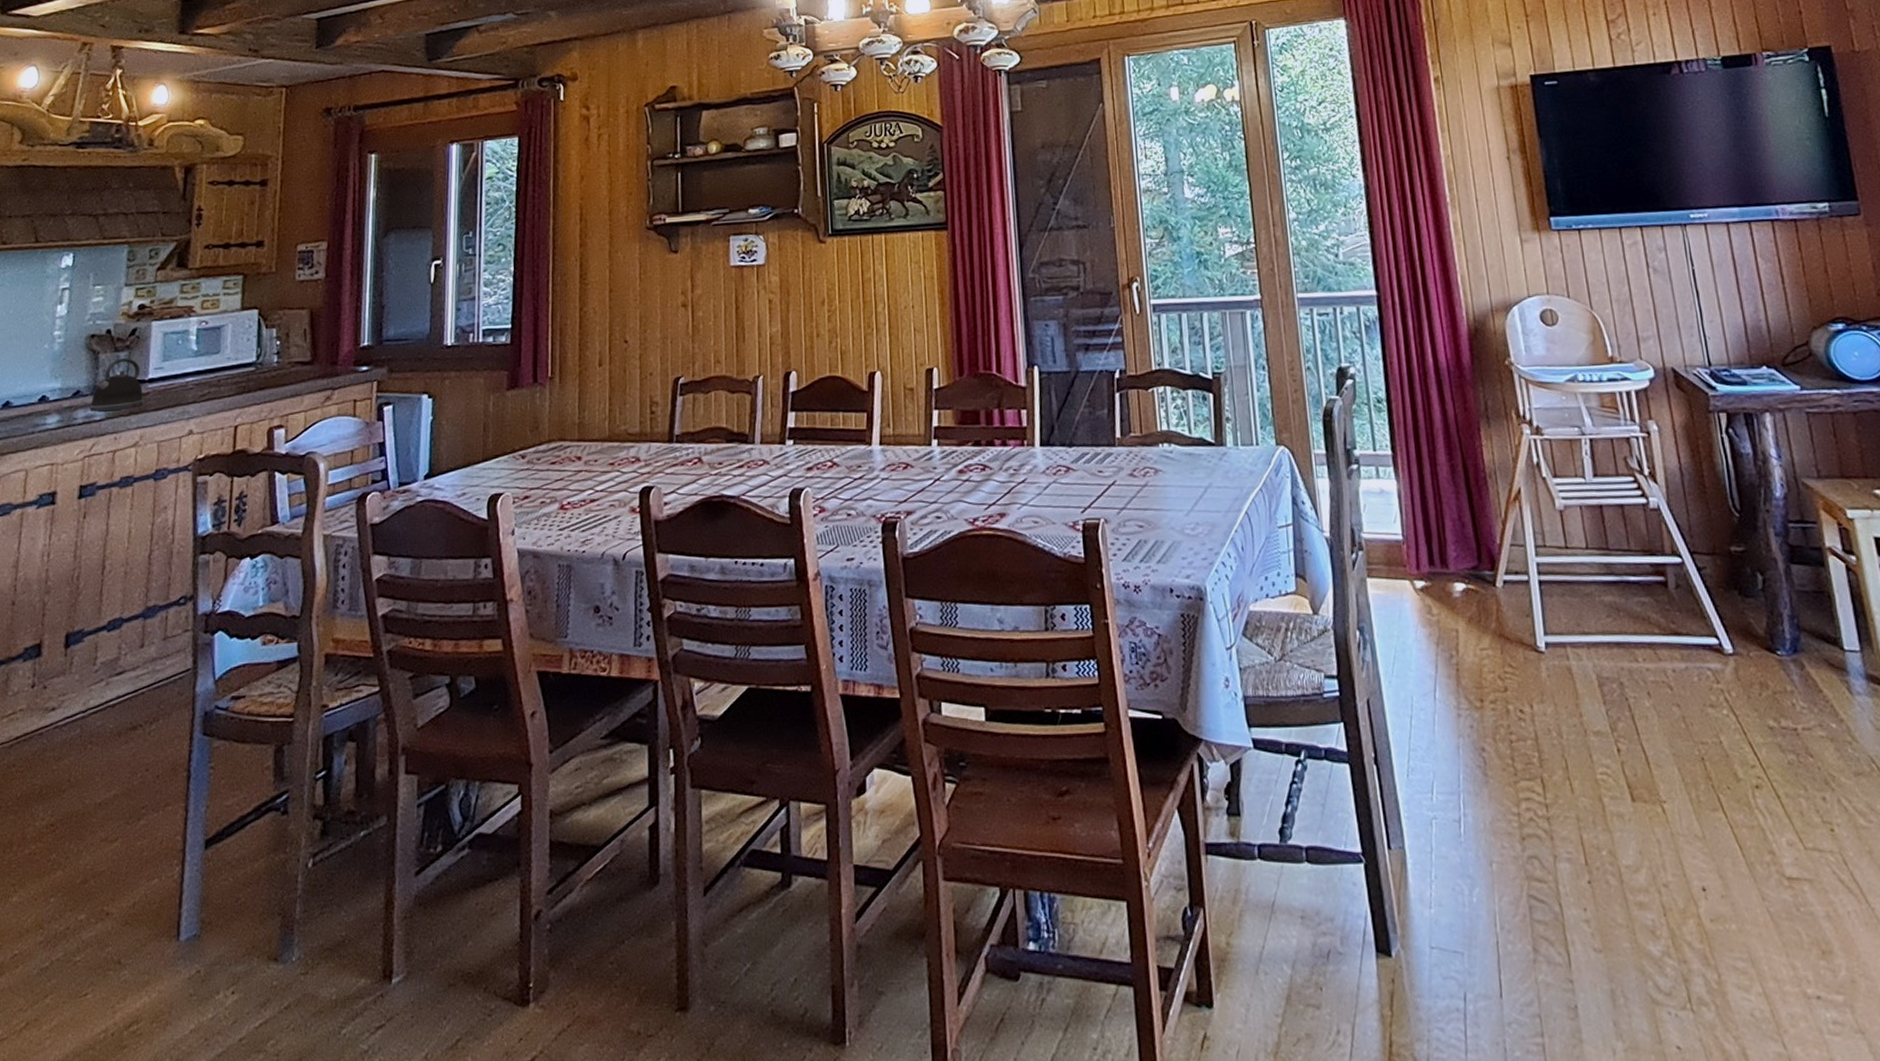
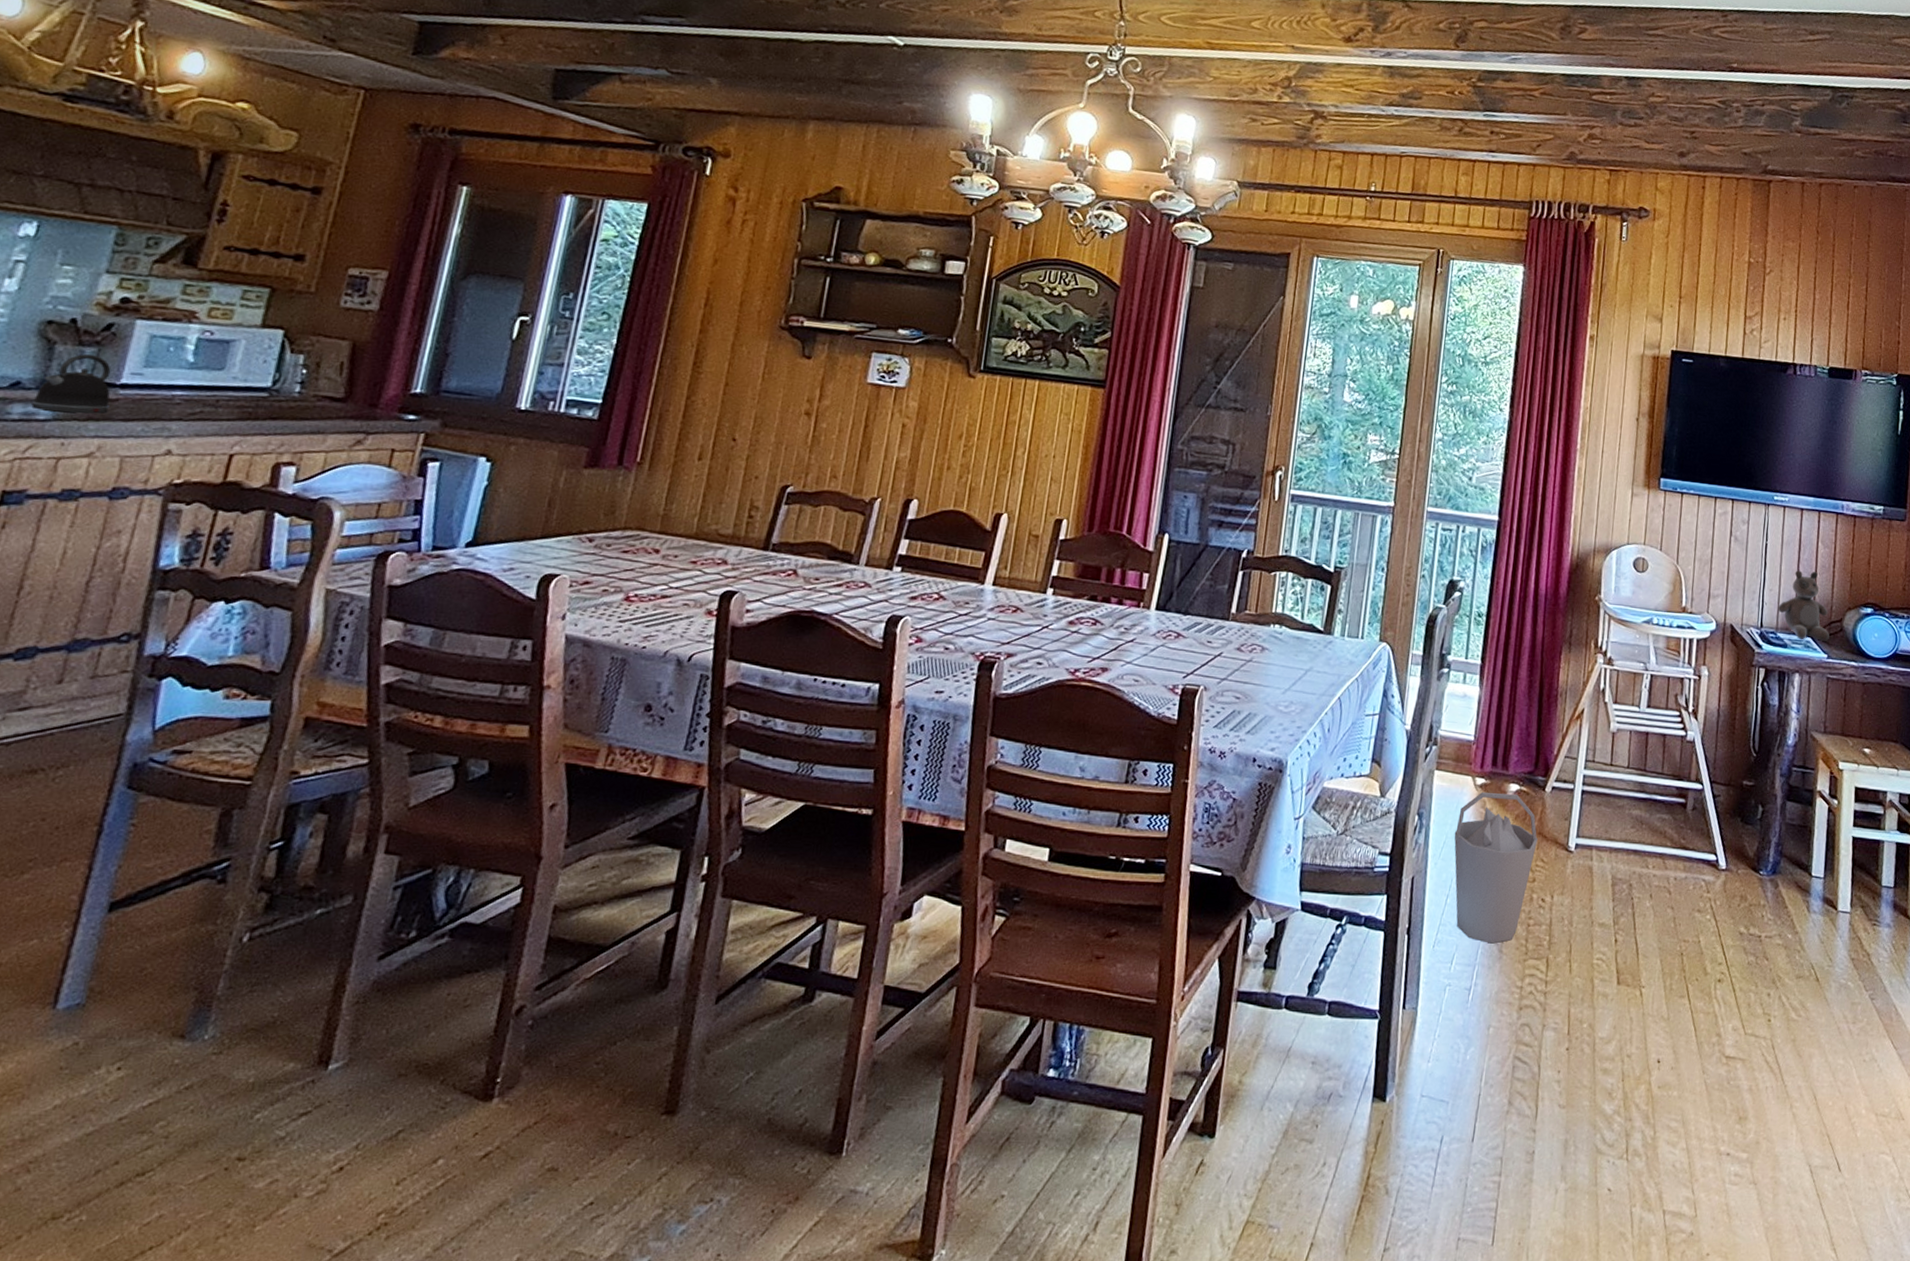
trash bin: none [1403,594,1501,767] -> present [1454,792,1538,944]
stuffed animal: none [1724,292,1797,372] -> present [1777,570,1830,641]

